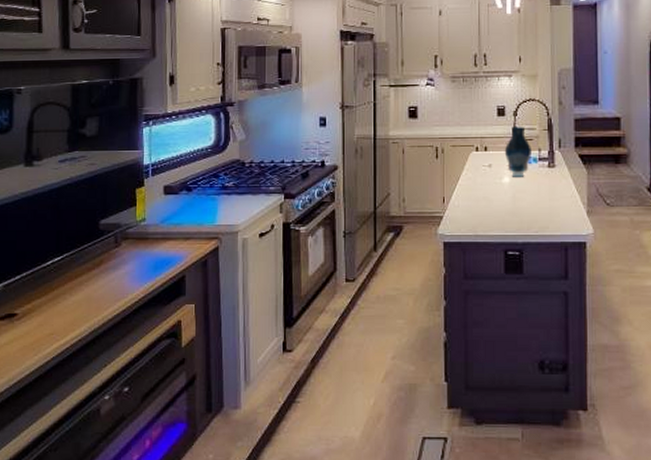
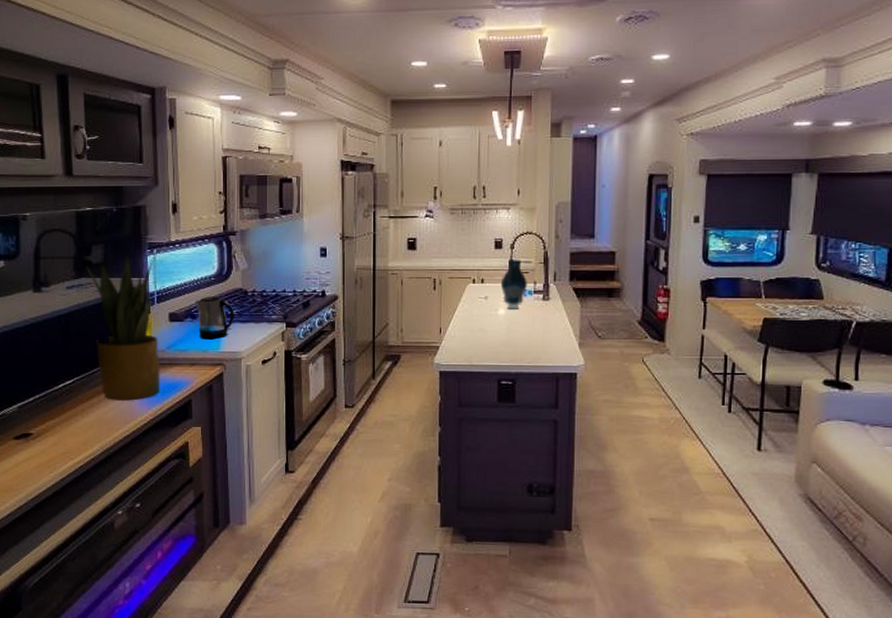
planter: none [78,129,154,277] -> present [85,256,160,401]
kettle: none [191,168,231,213] -> present [196,296,234,340]

